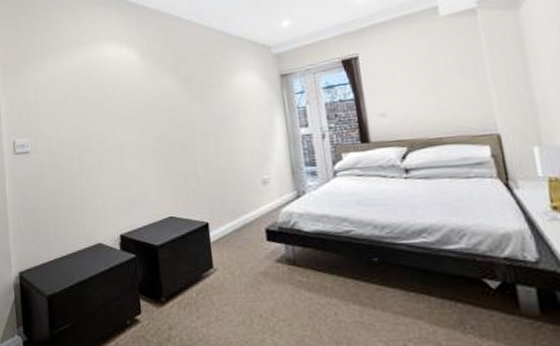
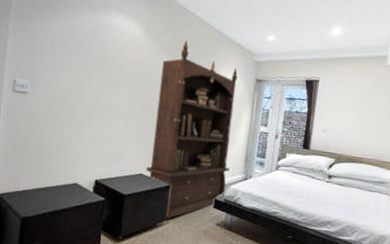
bookcase: none [167,51,277,265] -> present [145,40,238,219]

